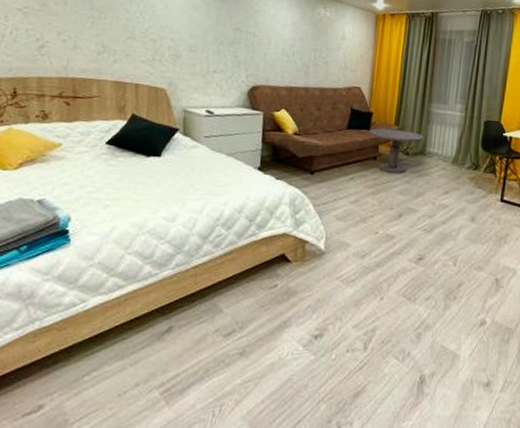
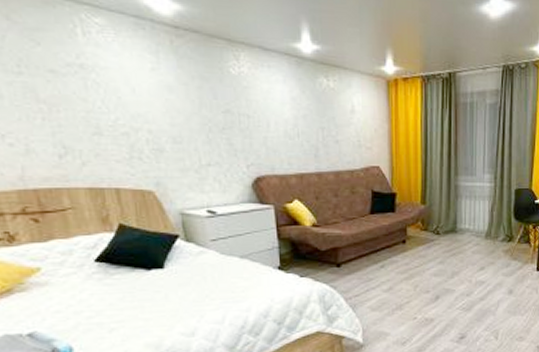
side table: present [368,128,424,174] -> none [394,208,454,255]

